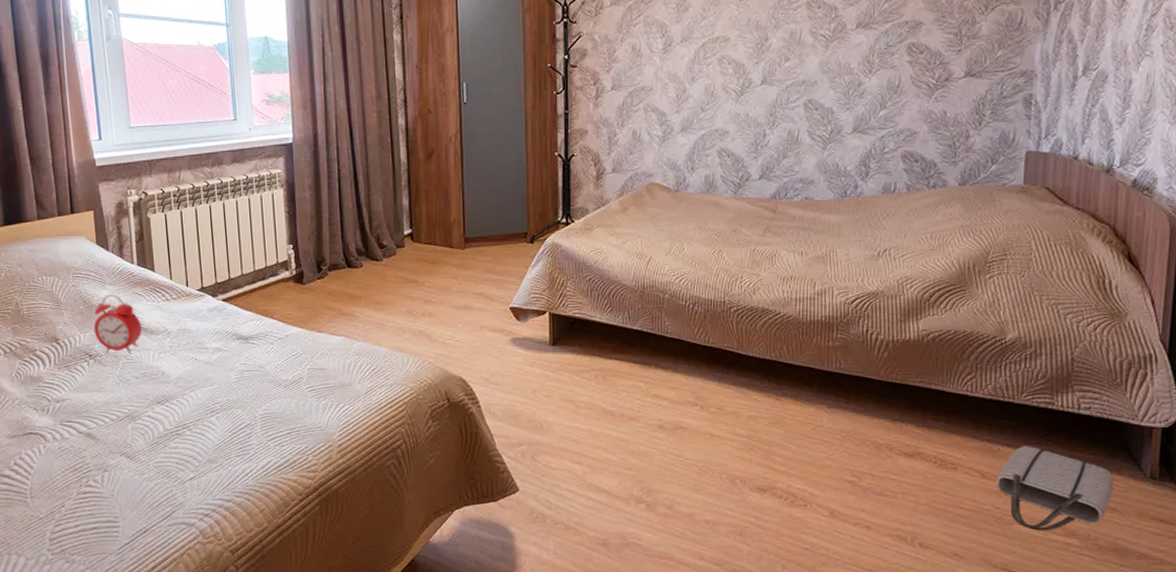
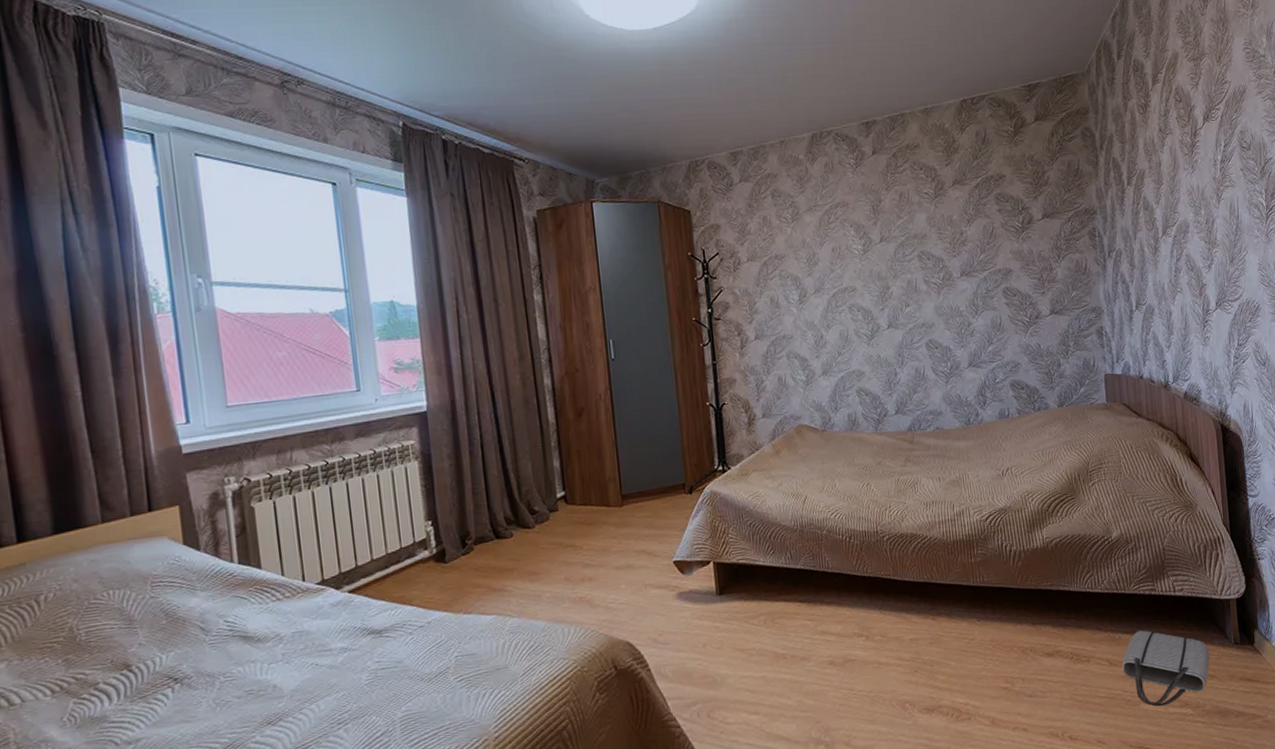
alarm clock: present [93,294,142,353] -> none [179,601,246,673]

